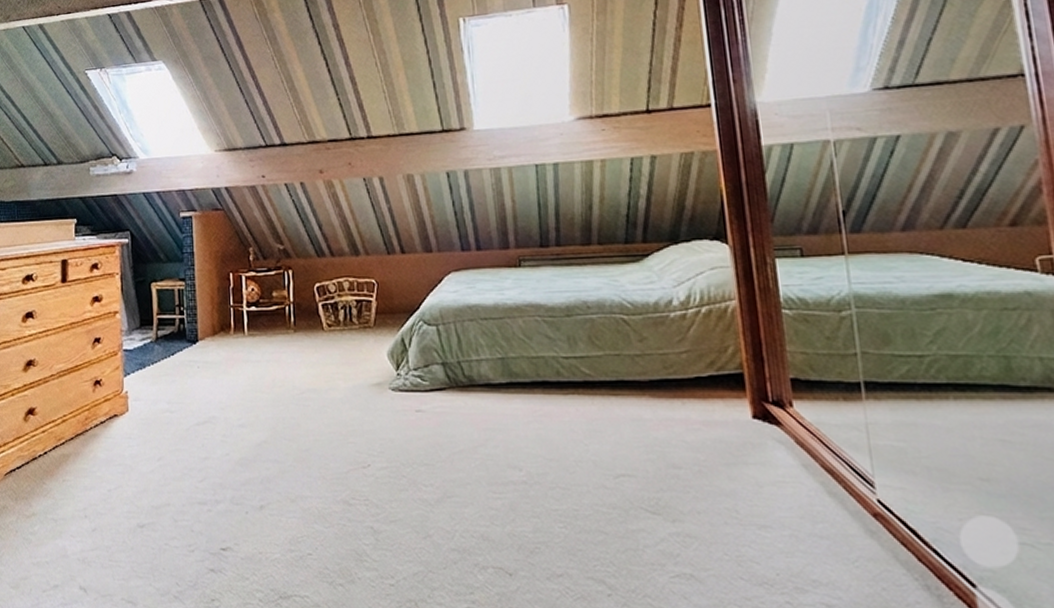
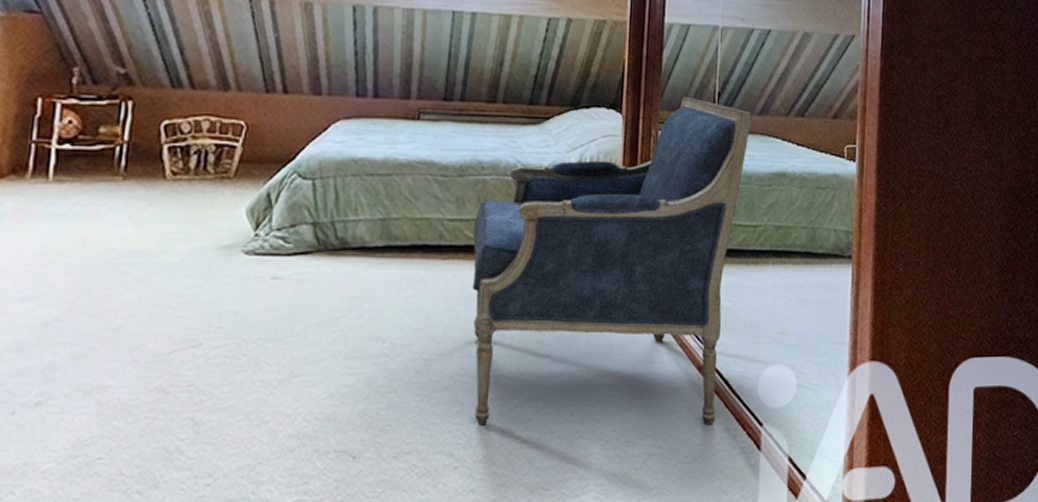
armchair: none [588,219,908,580] -> present [473,96,752,426]

